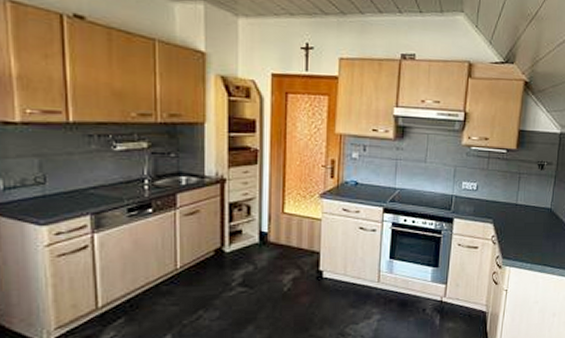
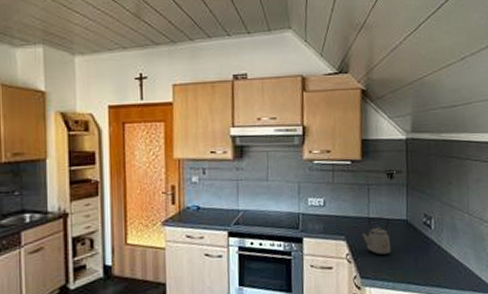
kettle: none [507,204,535,239] -> present [361,217,392,256]

